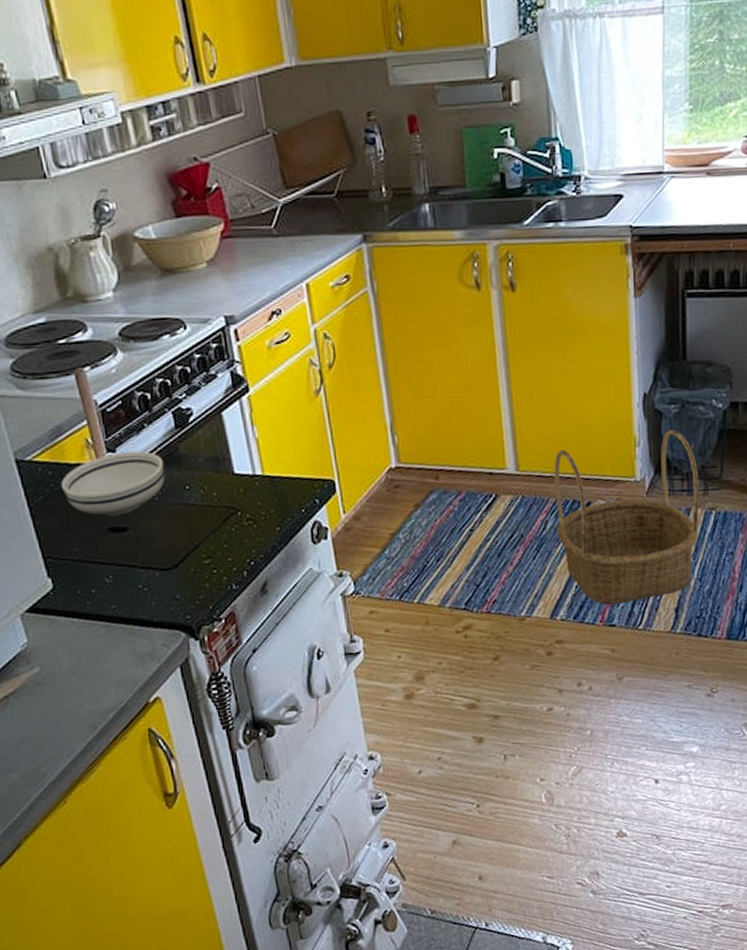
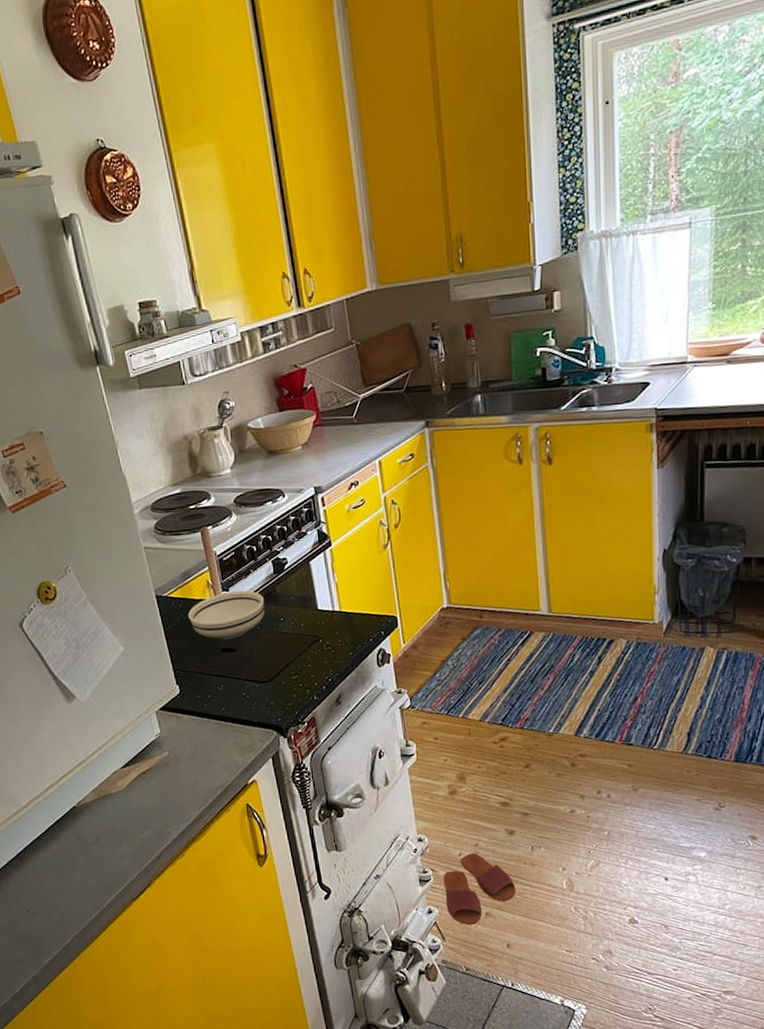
slippers: none [401,769,488,858] -> present [443,853,516,925]
basket: present [554,429,700,606] -> none [582,580,713,727]

